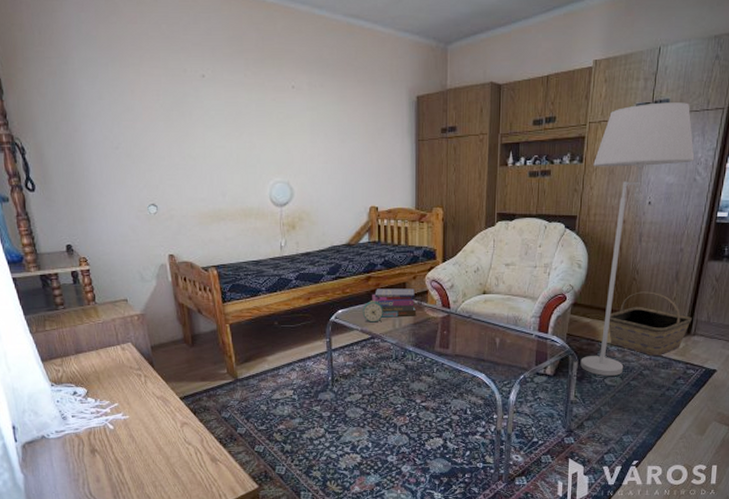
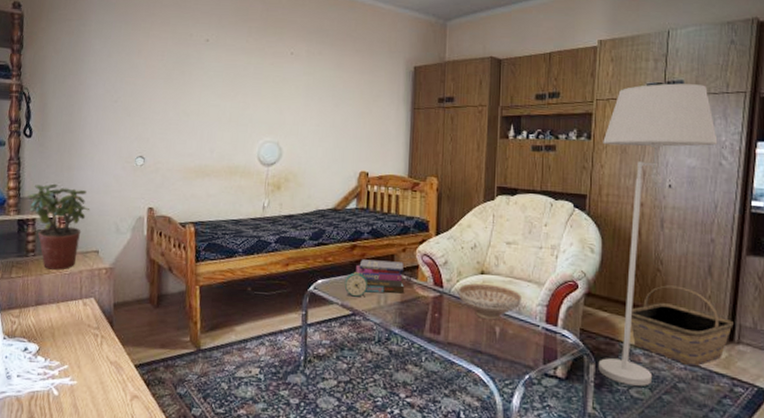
potted plant: none [44,237,110,320] -> present [27,183,89,270]
decorative bowl: none [464,302,518,333] -> present [459,283,522,320]

